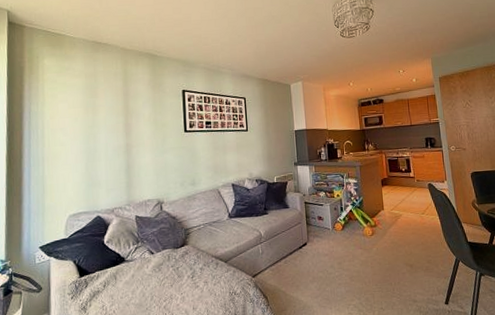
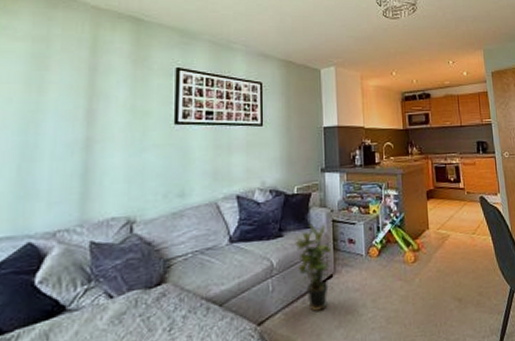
potted plant: none [277,204,306,269] -> present [295,223,332,311]

